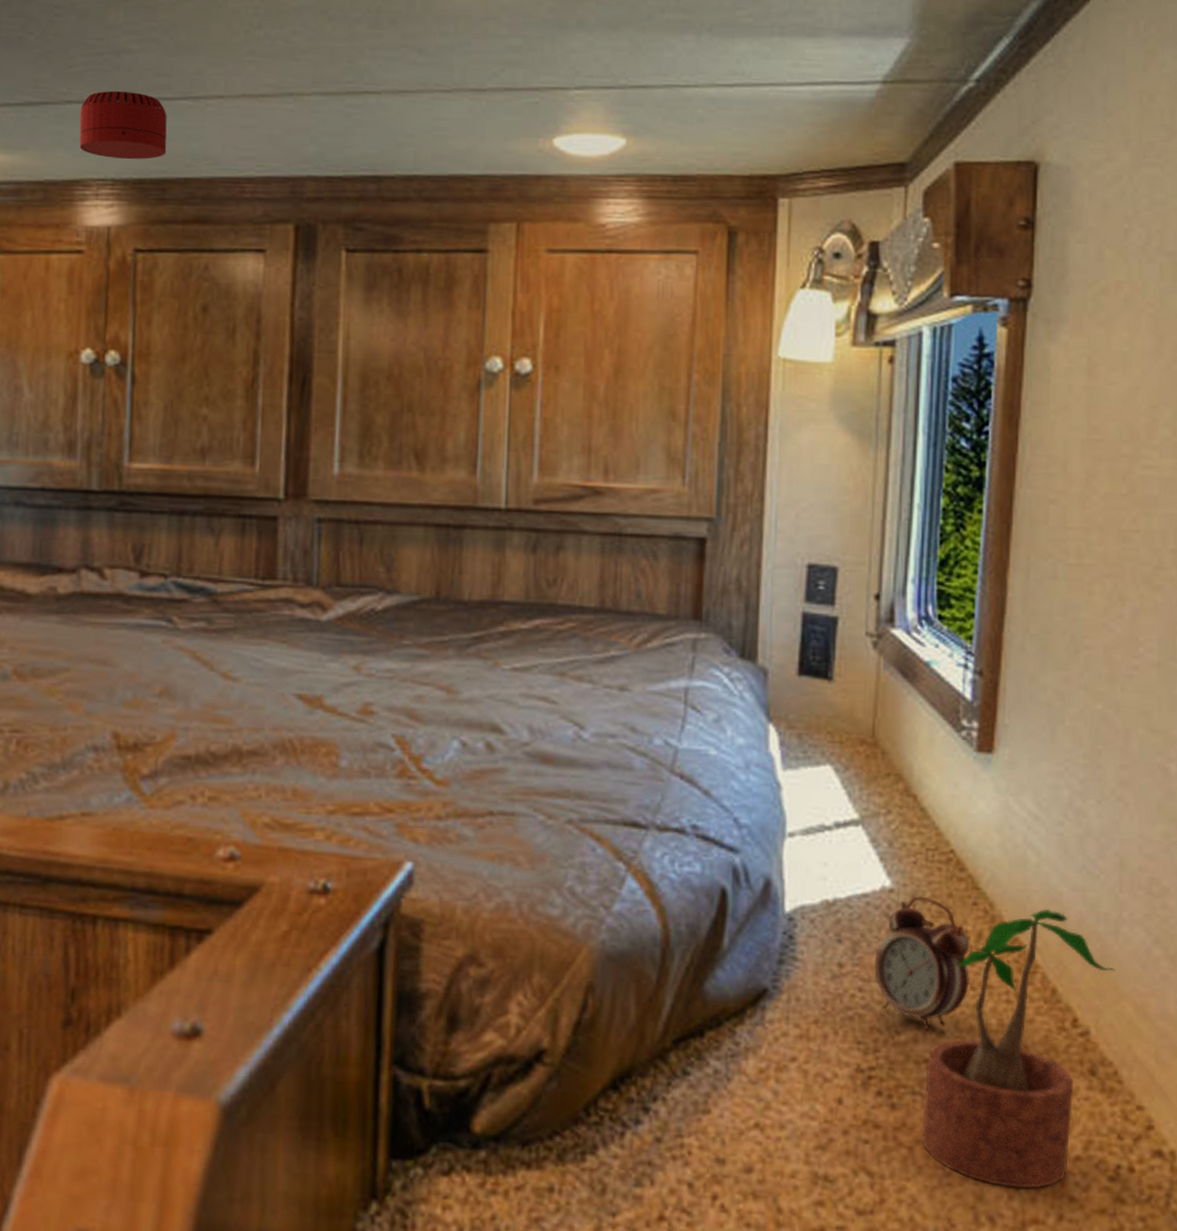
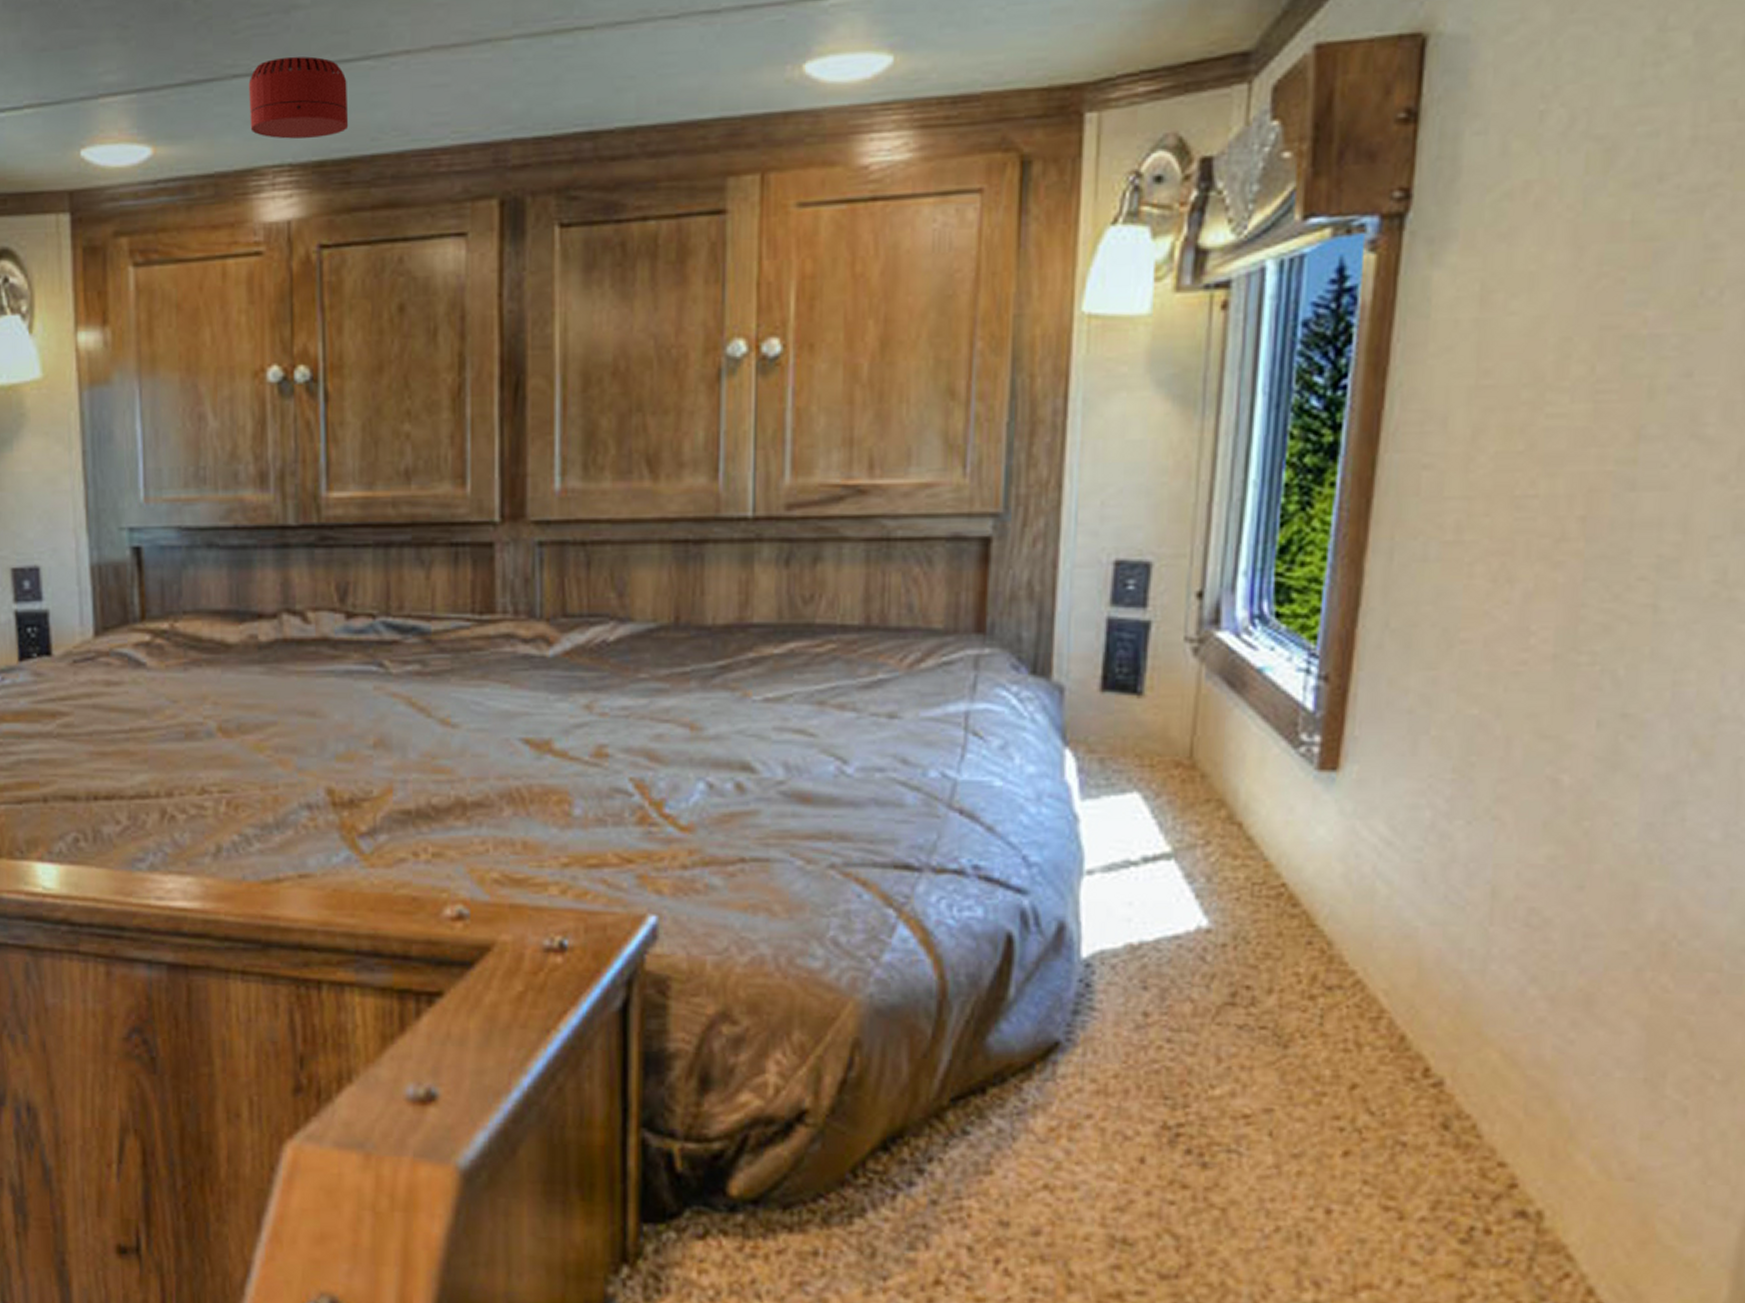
alarm clock: present [874,896,970,1031] -> none [1186,936,1302,1084]
potted plant: present [922,908,1115,1189] -> none [1237,946,1480,1252]

